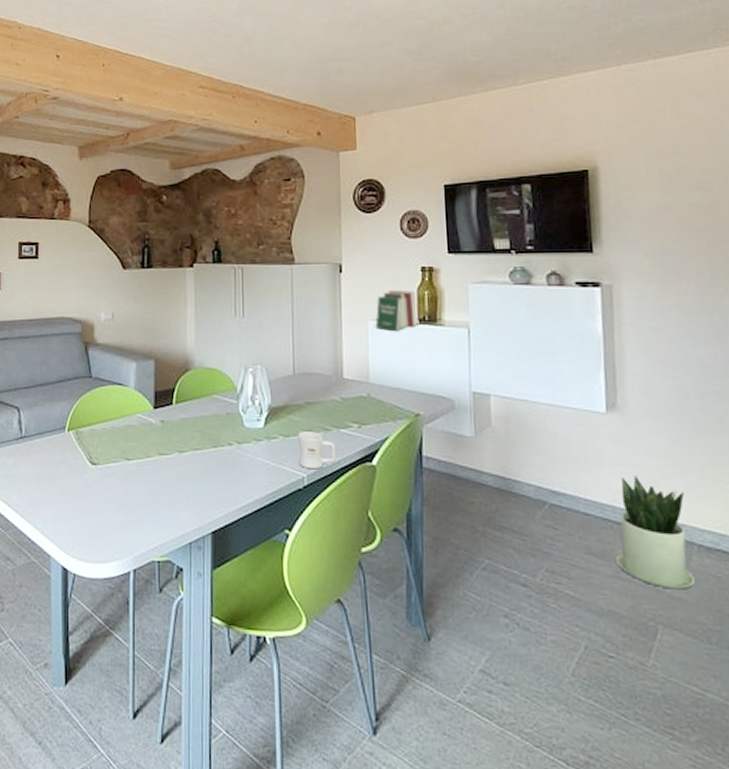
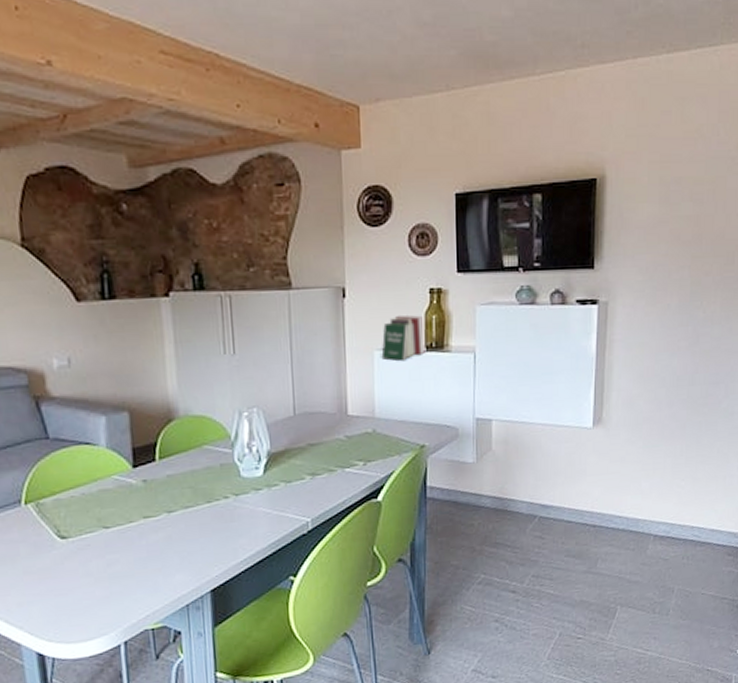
mug: present [297,431,337,470] -> none [300,474,342,514]
planter: present [615,475,696,590] -> none [589,482,649,576]

